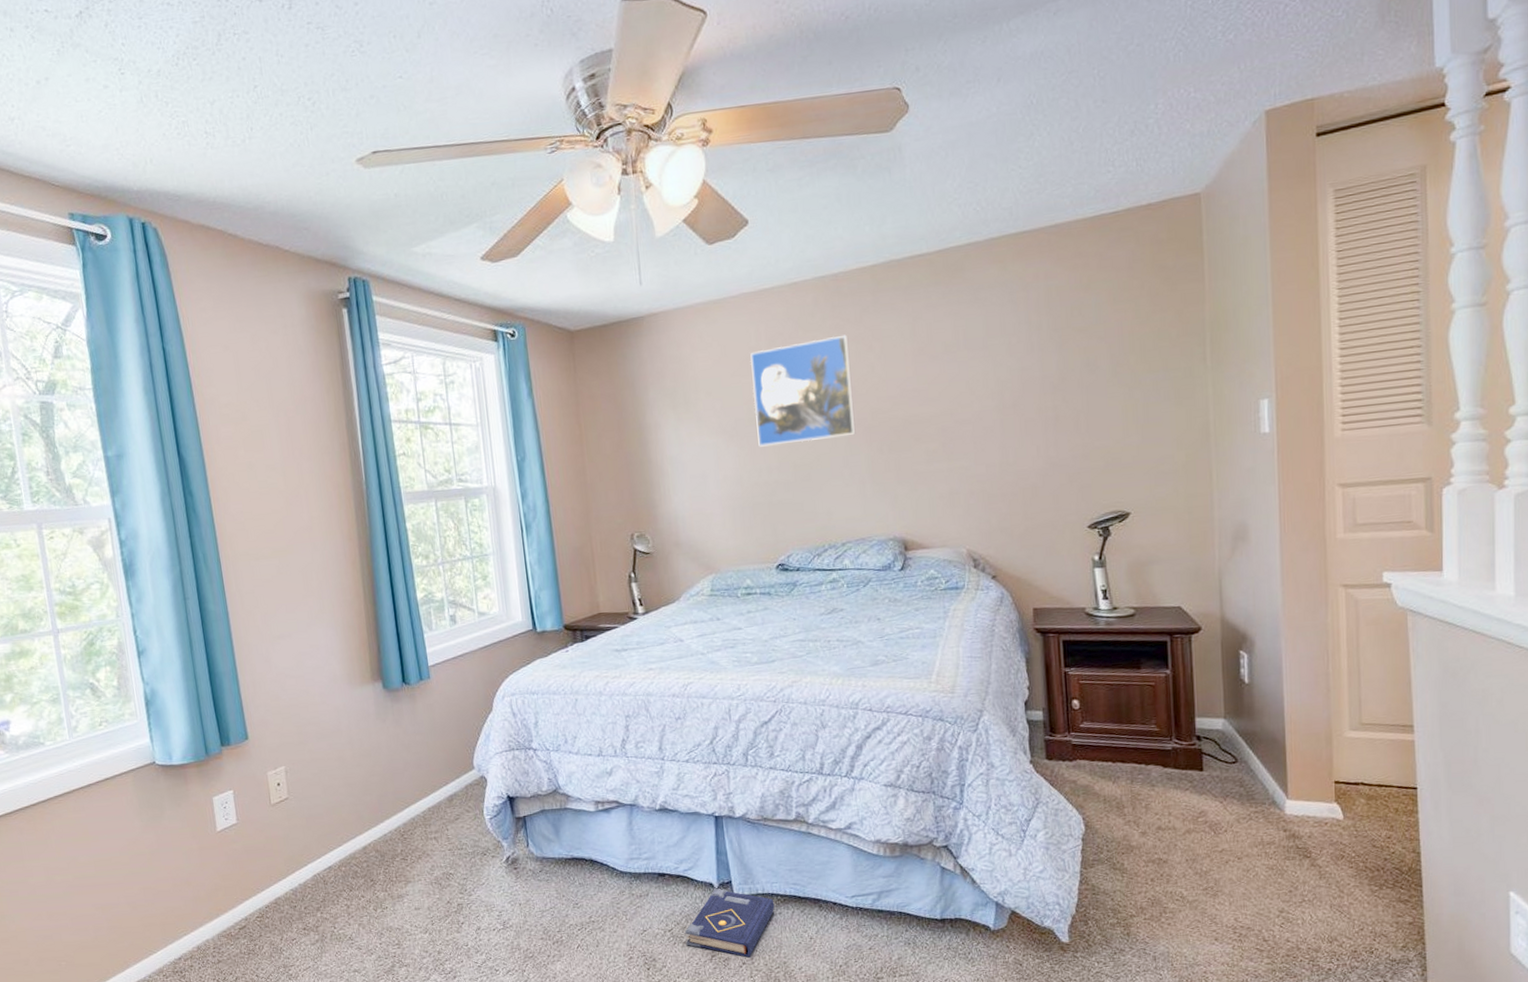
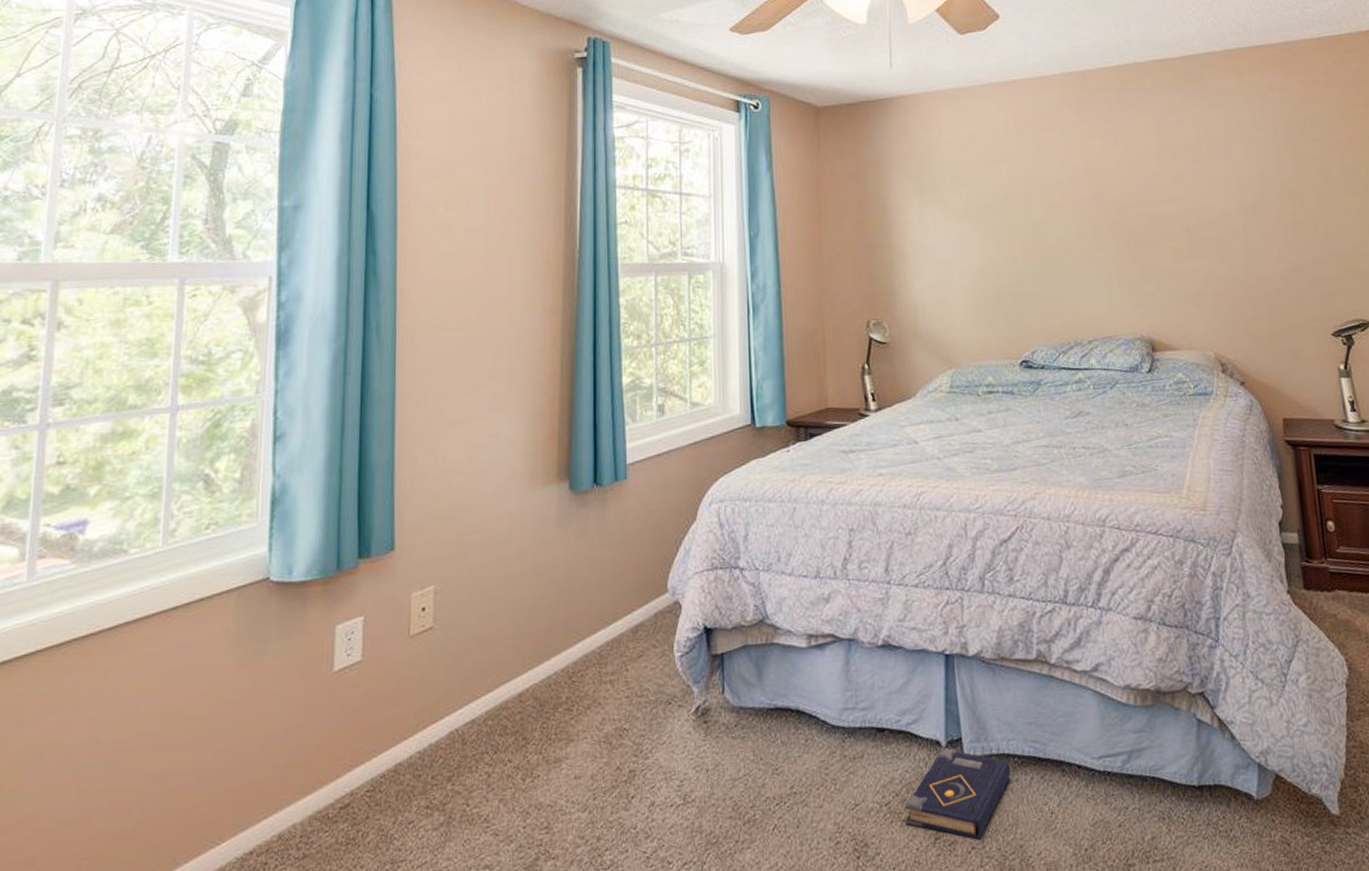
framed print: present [750,334,856,447] -> none [997,129,1102,236]

